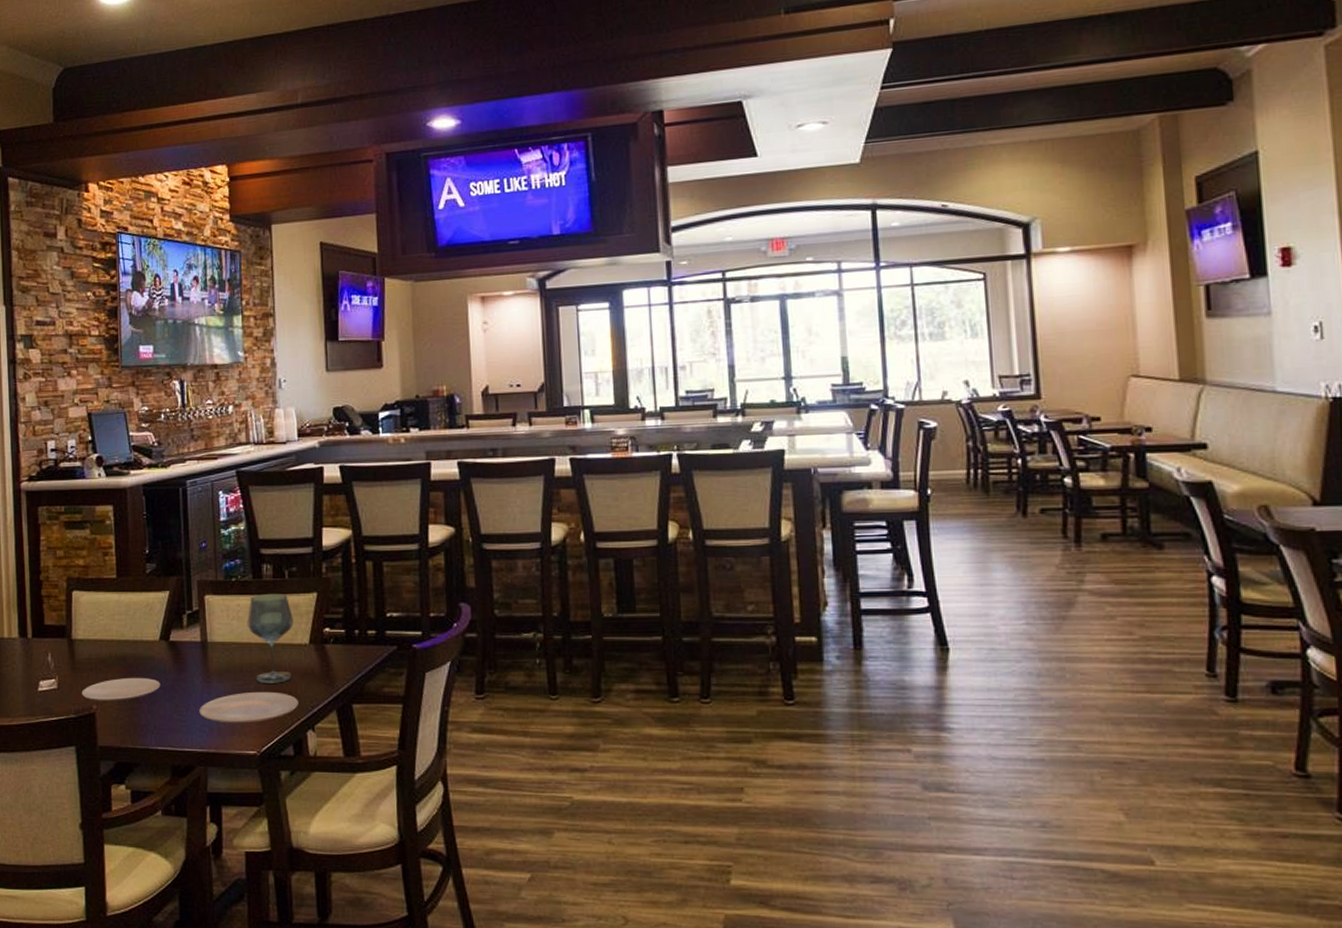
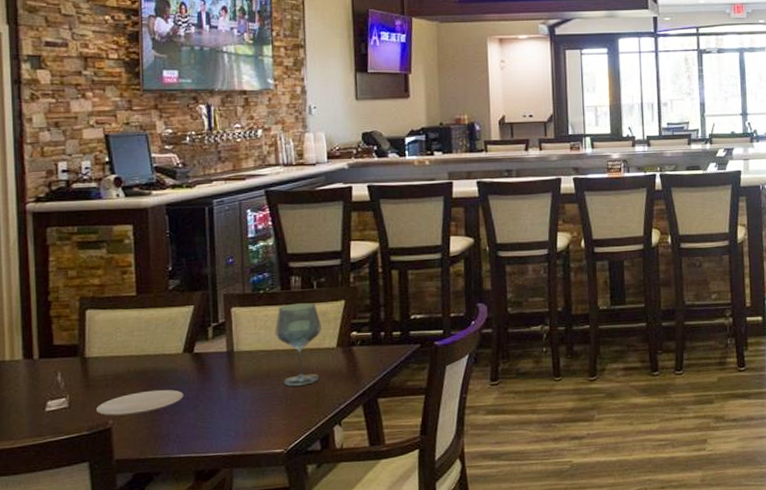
plate: present [199,691,298,724] -> none [225,393,326,426]

